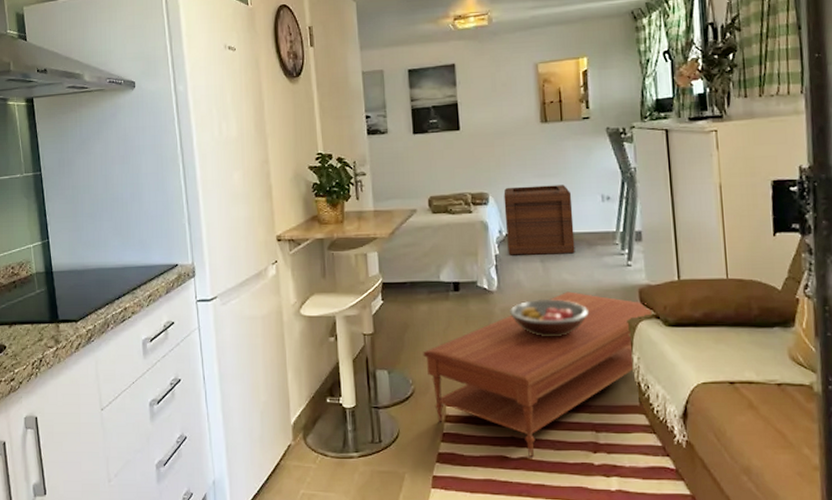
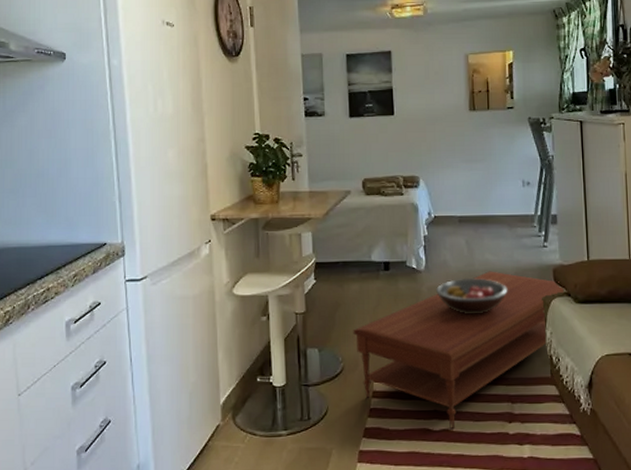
wooden crate: present [503,185,575,255] -> none [433,170,497,236]

